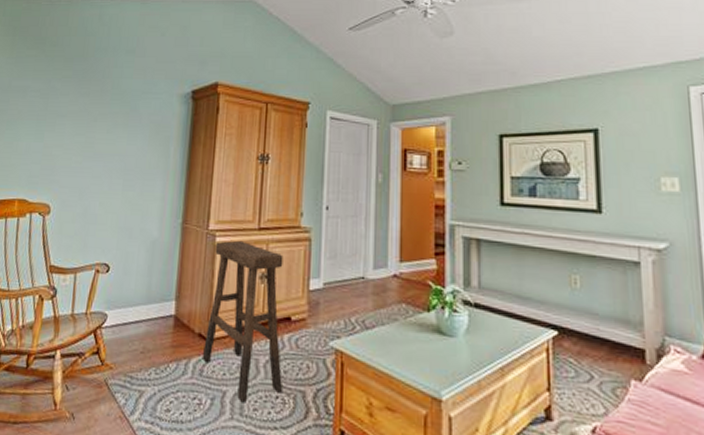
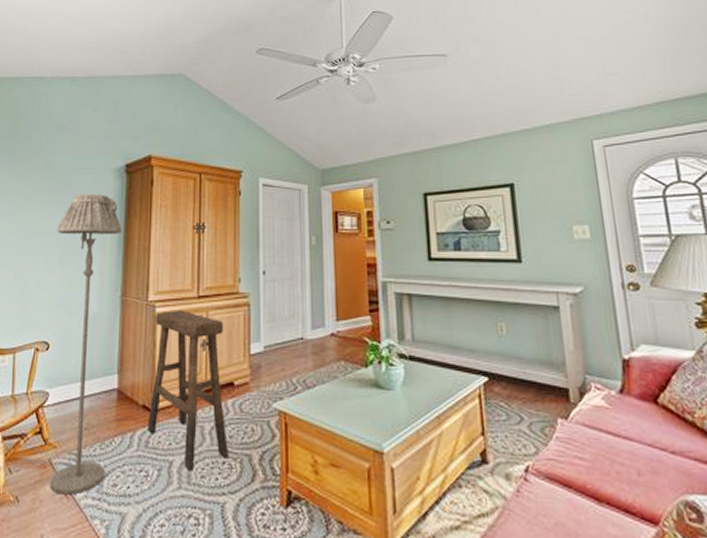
floor lamp: none [104,118,185,416] -> present [49,193,122,495]

